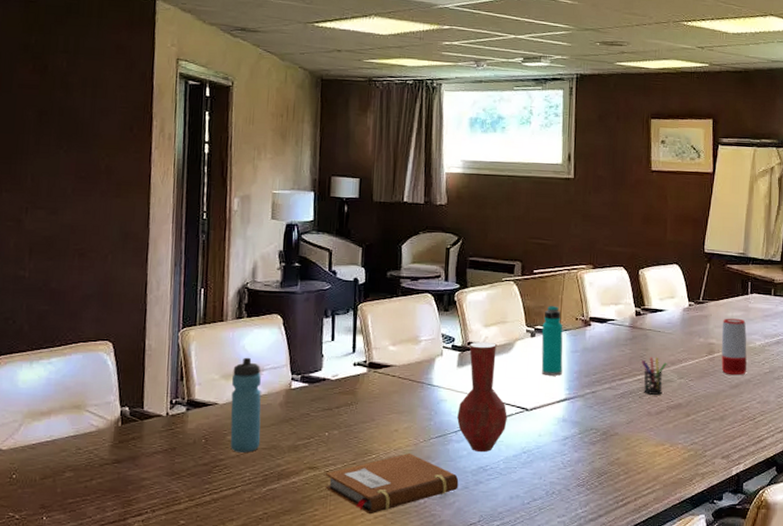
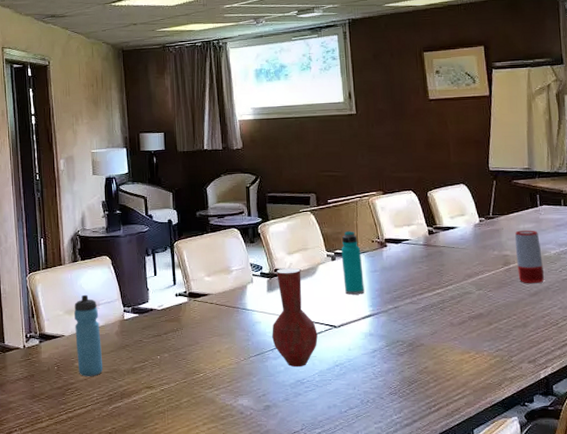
notebook: present [325,453,459,515] -> none [162,371,280,426]
pen holder: present [642,357,667,395] -> none [439,272,464,307]

